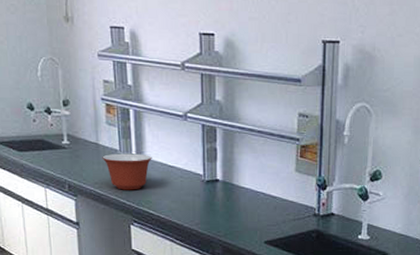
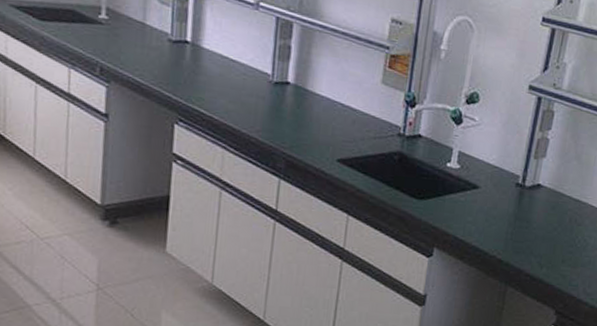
mixing bowl: present [102,153,152,190] -> none [148,37,211,84]

